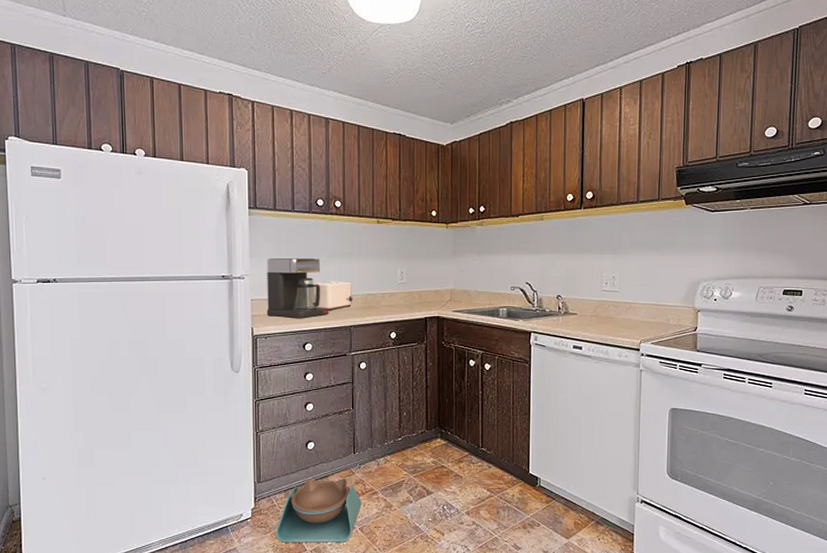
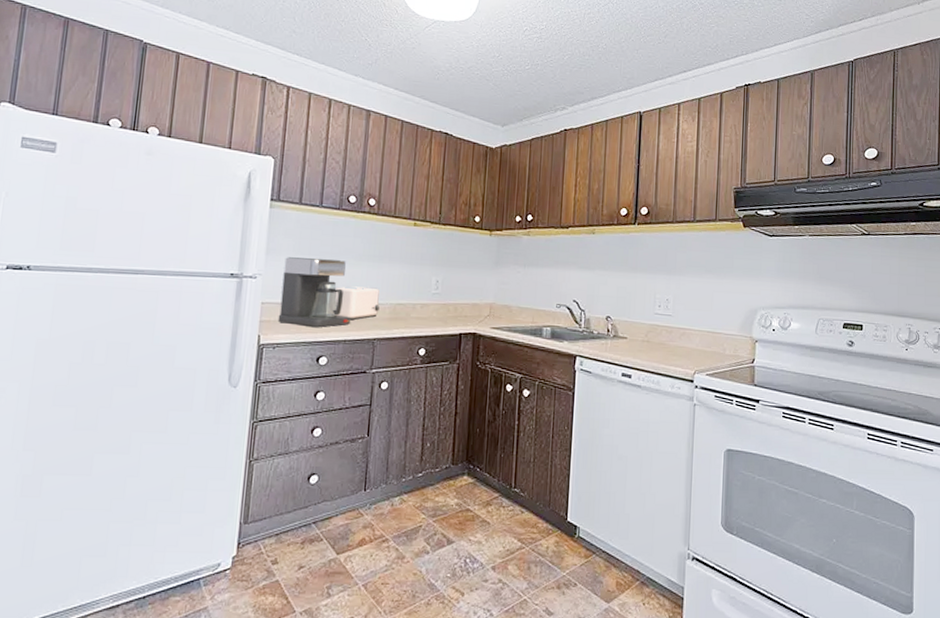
pet bowl: present [276,477,362,543] -> none [259,520,369,602]

